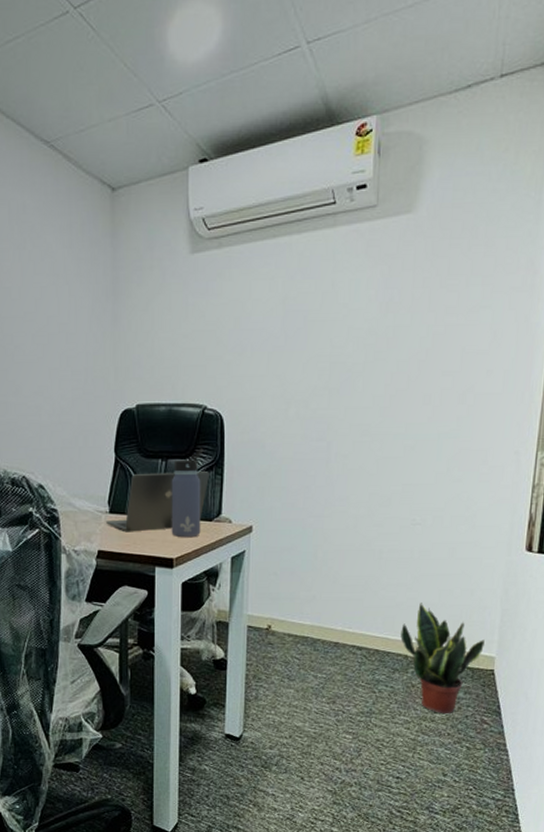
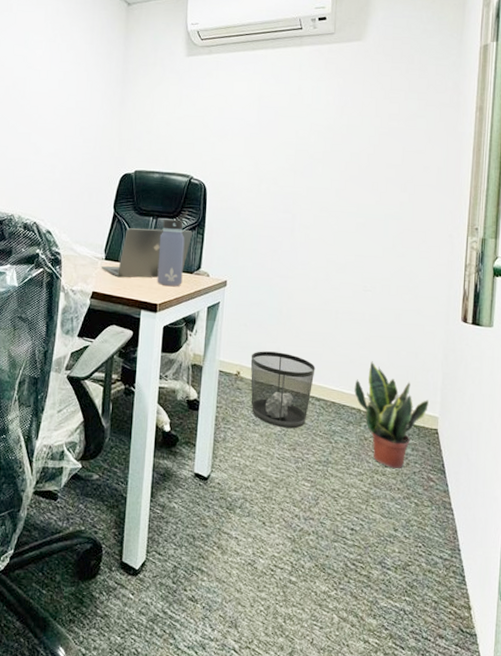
waste bin: none [282,601,357,681] -> present [250,351,316,429]

